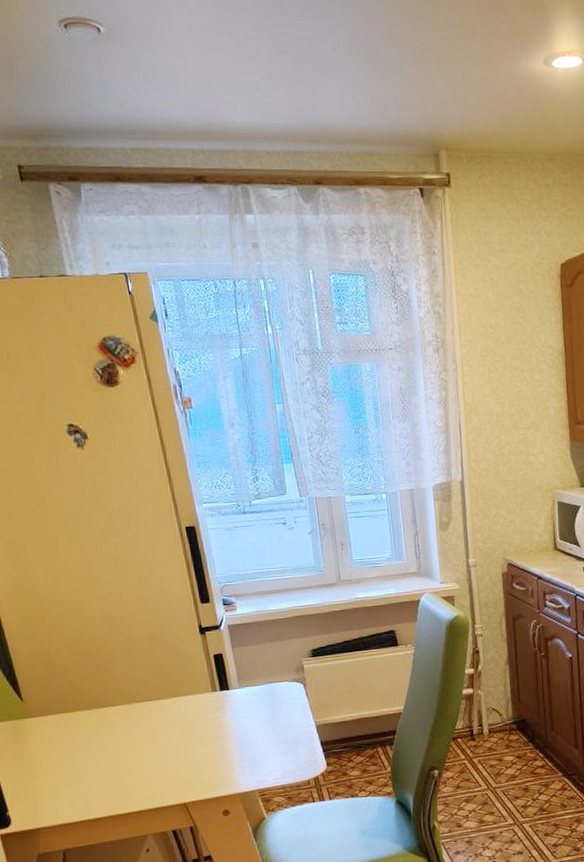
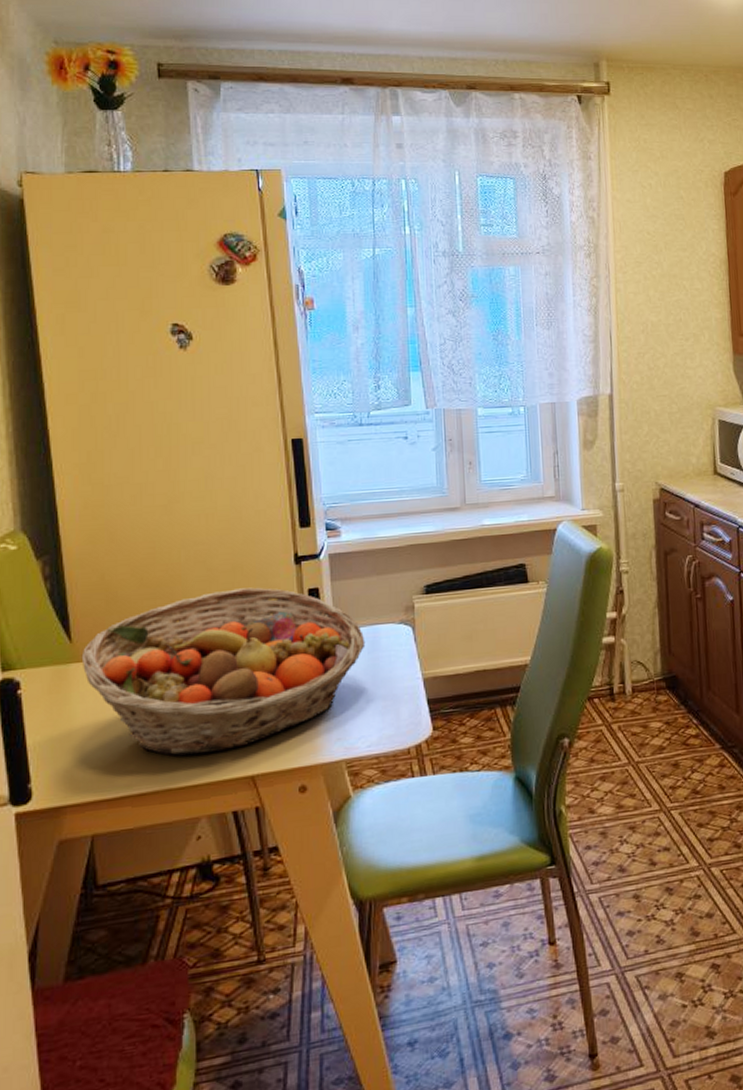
fruit basket: none [33,654,266,789] -> present [81,587,366,756]

